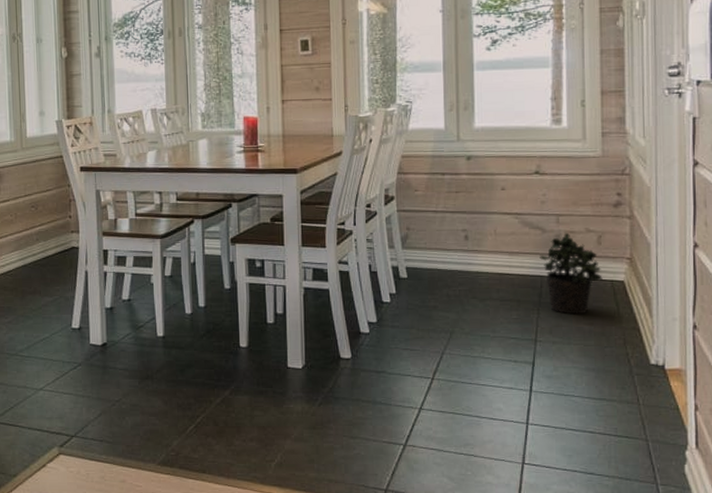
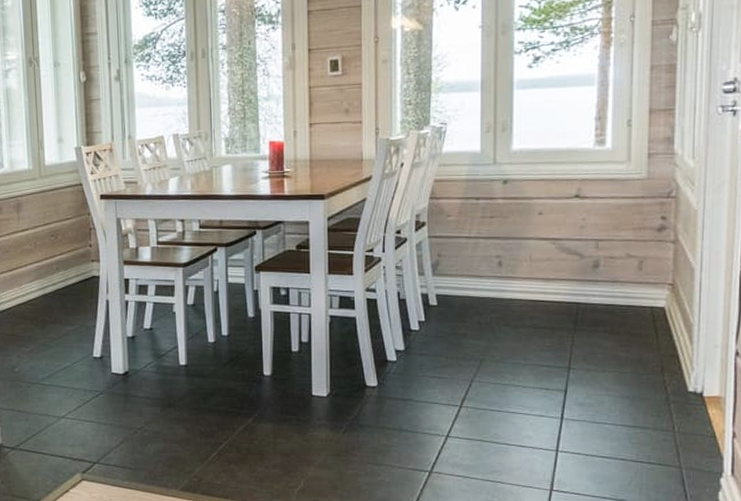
potted plant: present [540,233,603,315] -> none [576,259,642,342]

